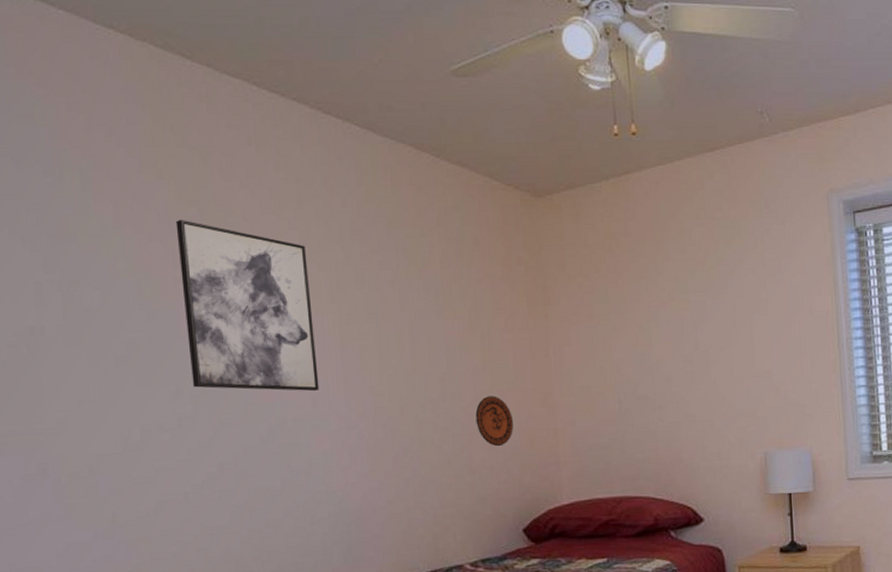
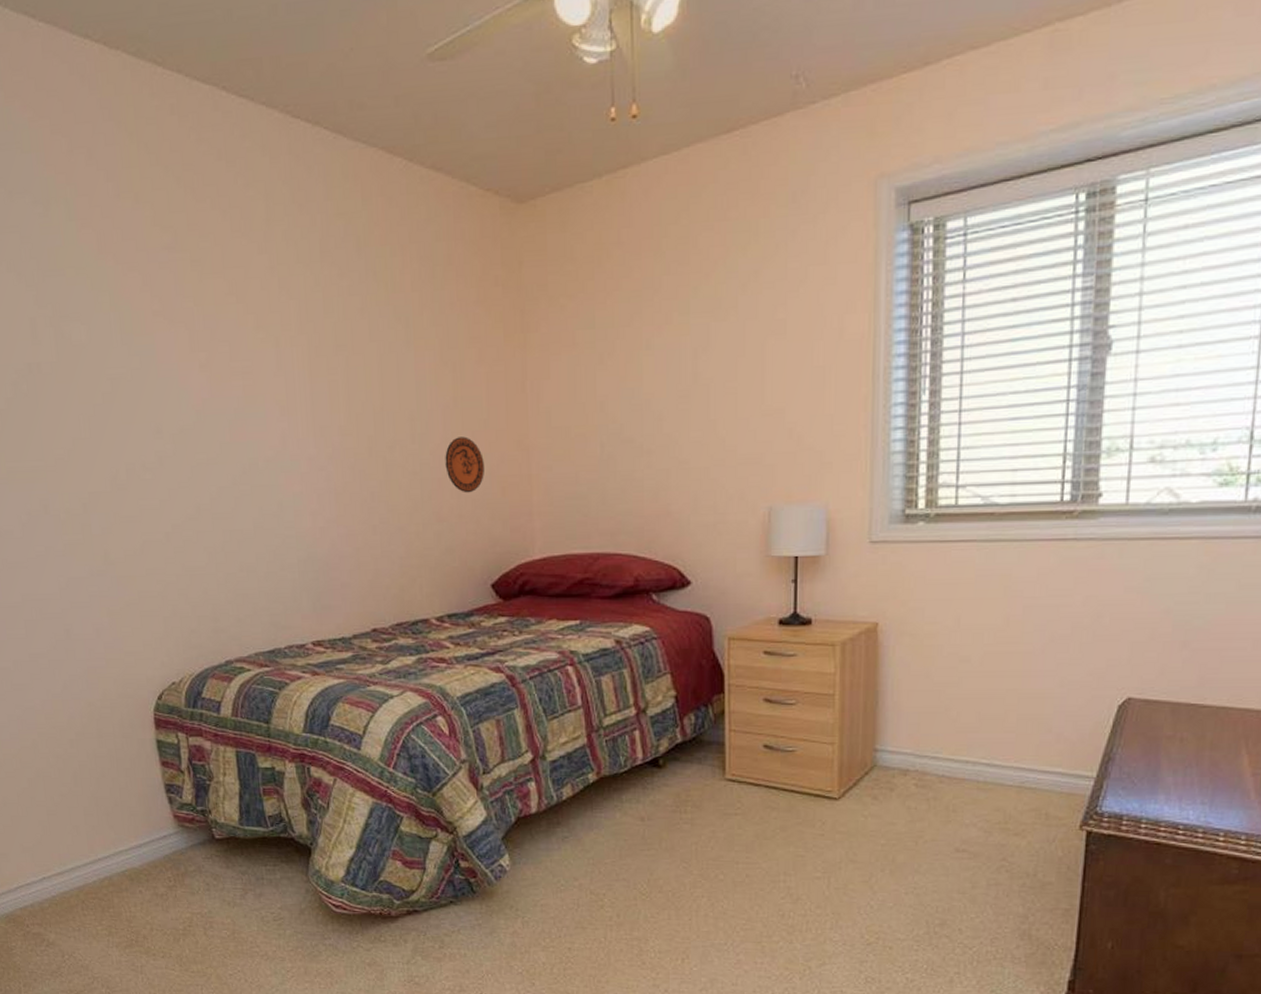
wall art: present [175,219,320,392] -> none [152,246,289,431]

